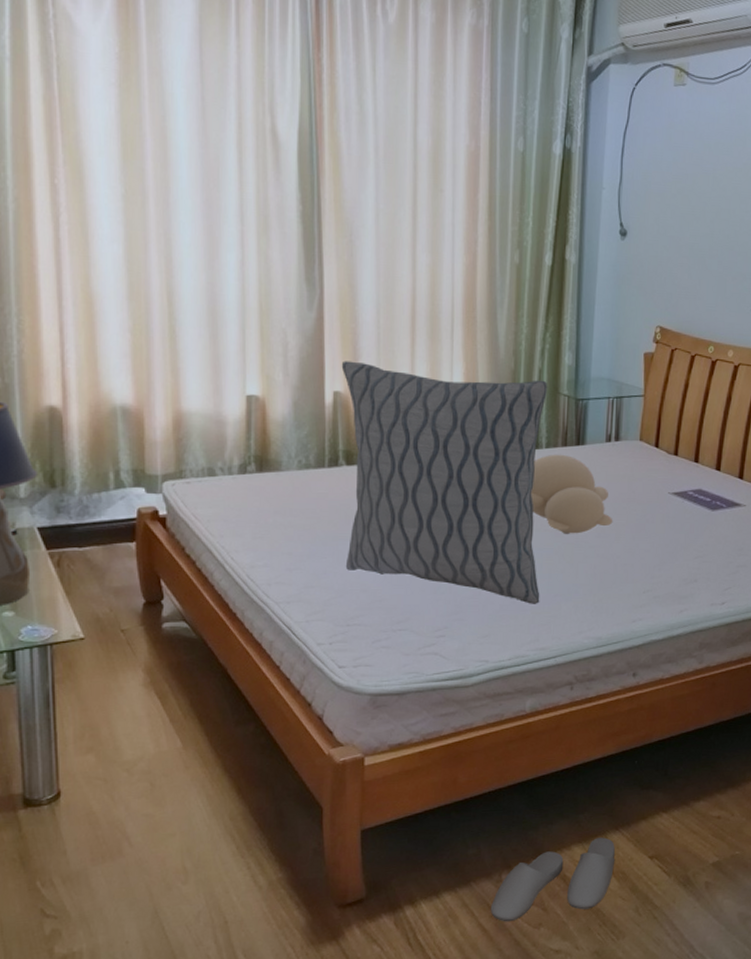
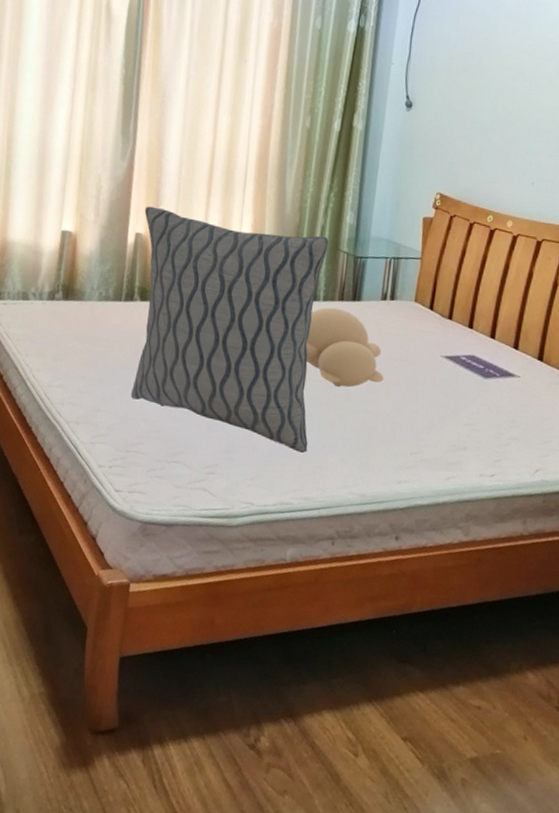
slippers: present [490,837,616,922] -> none [236,707,367,785]

